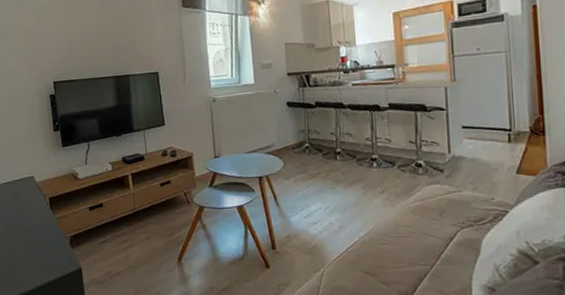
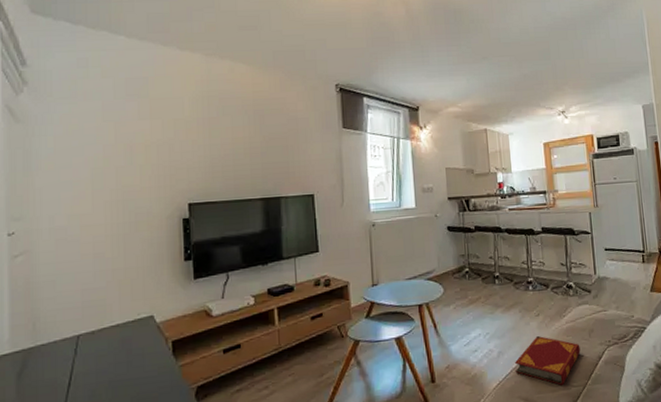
hardback book: none [356,213,429,263] -> present [514,336,581,385]

